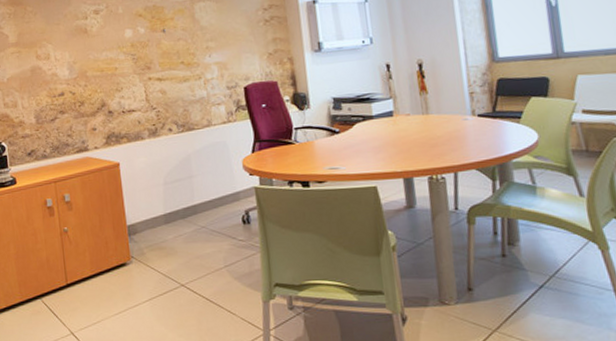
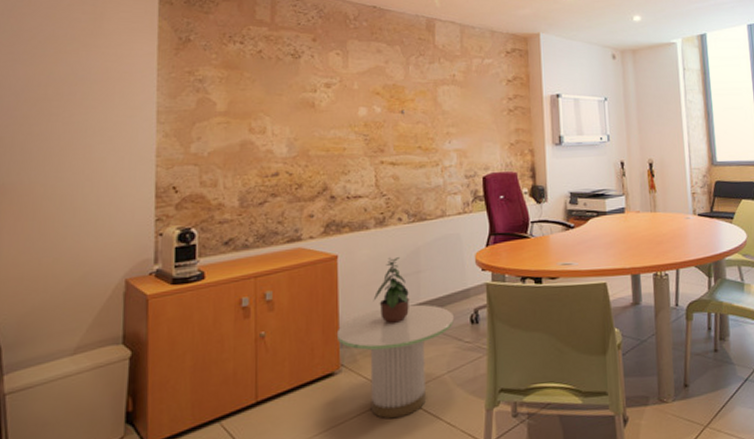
side table: none [125,205,227,305] -> present [336,304,454,419]
potted plant: none [153,164,186,223] -> present [373,257,410,324]

